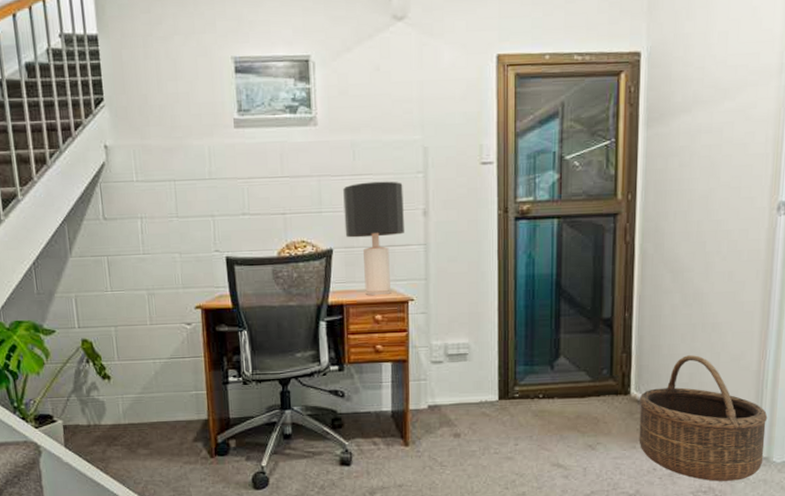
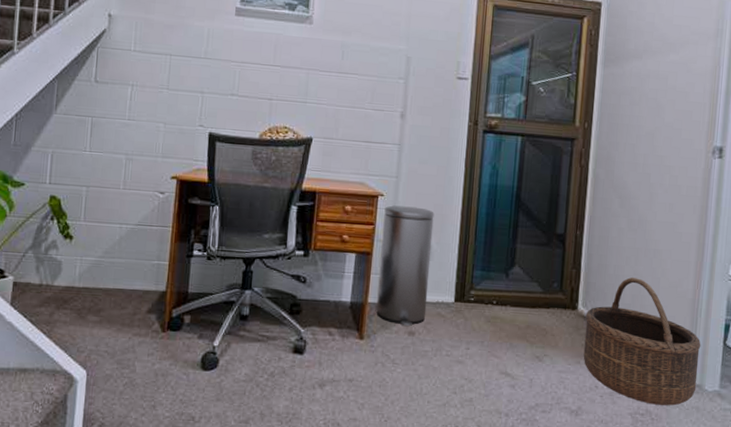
desk lamp: present [343,181,405,295] -> none [326,80,385,187]
pedal bin: none [416,308,470,428] -> present [376,205,434,326]

